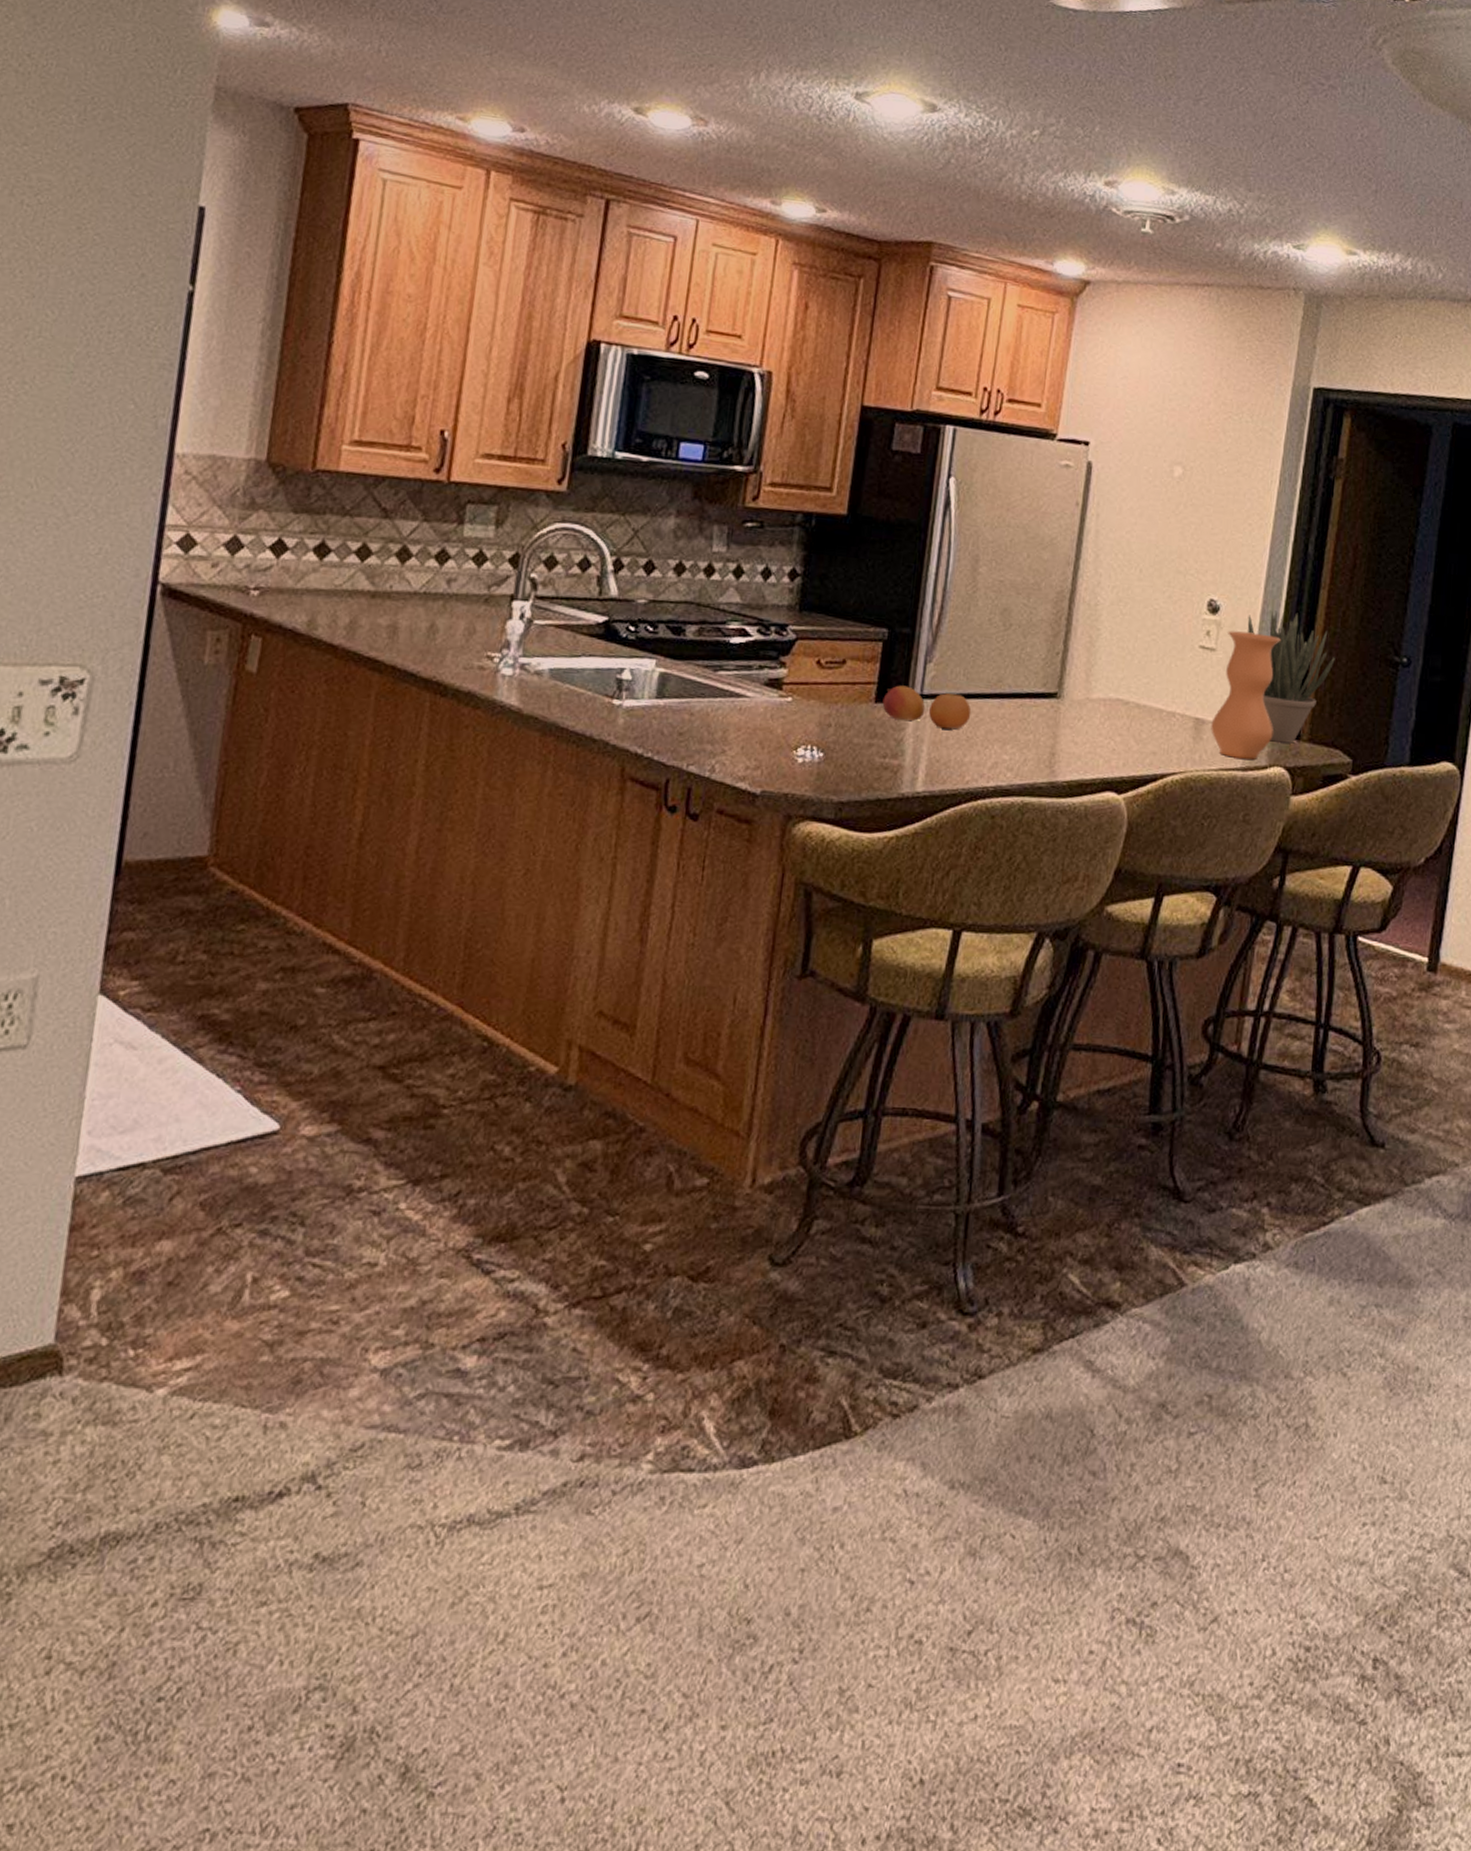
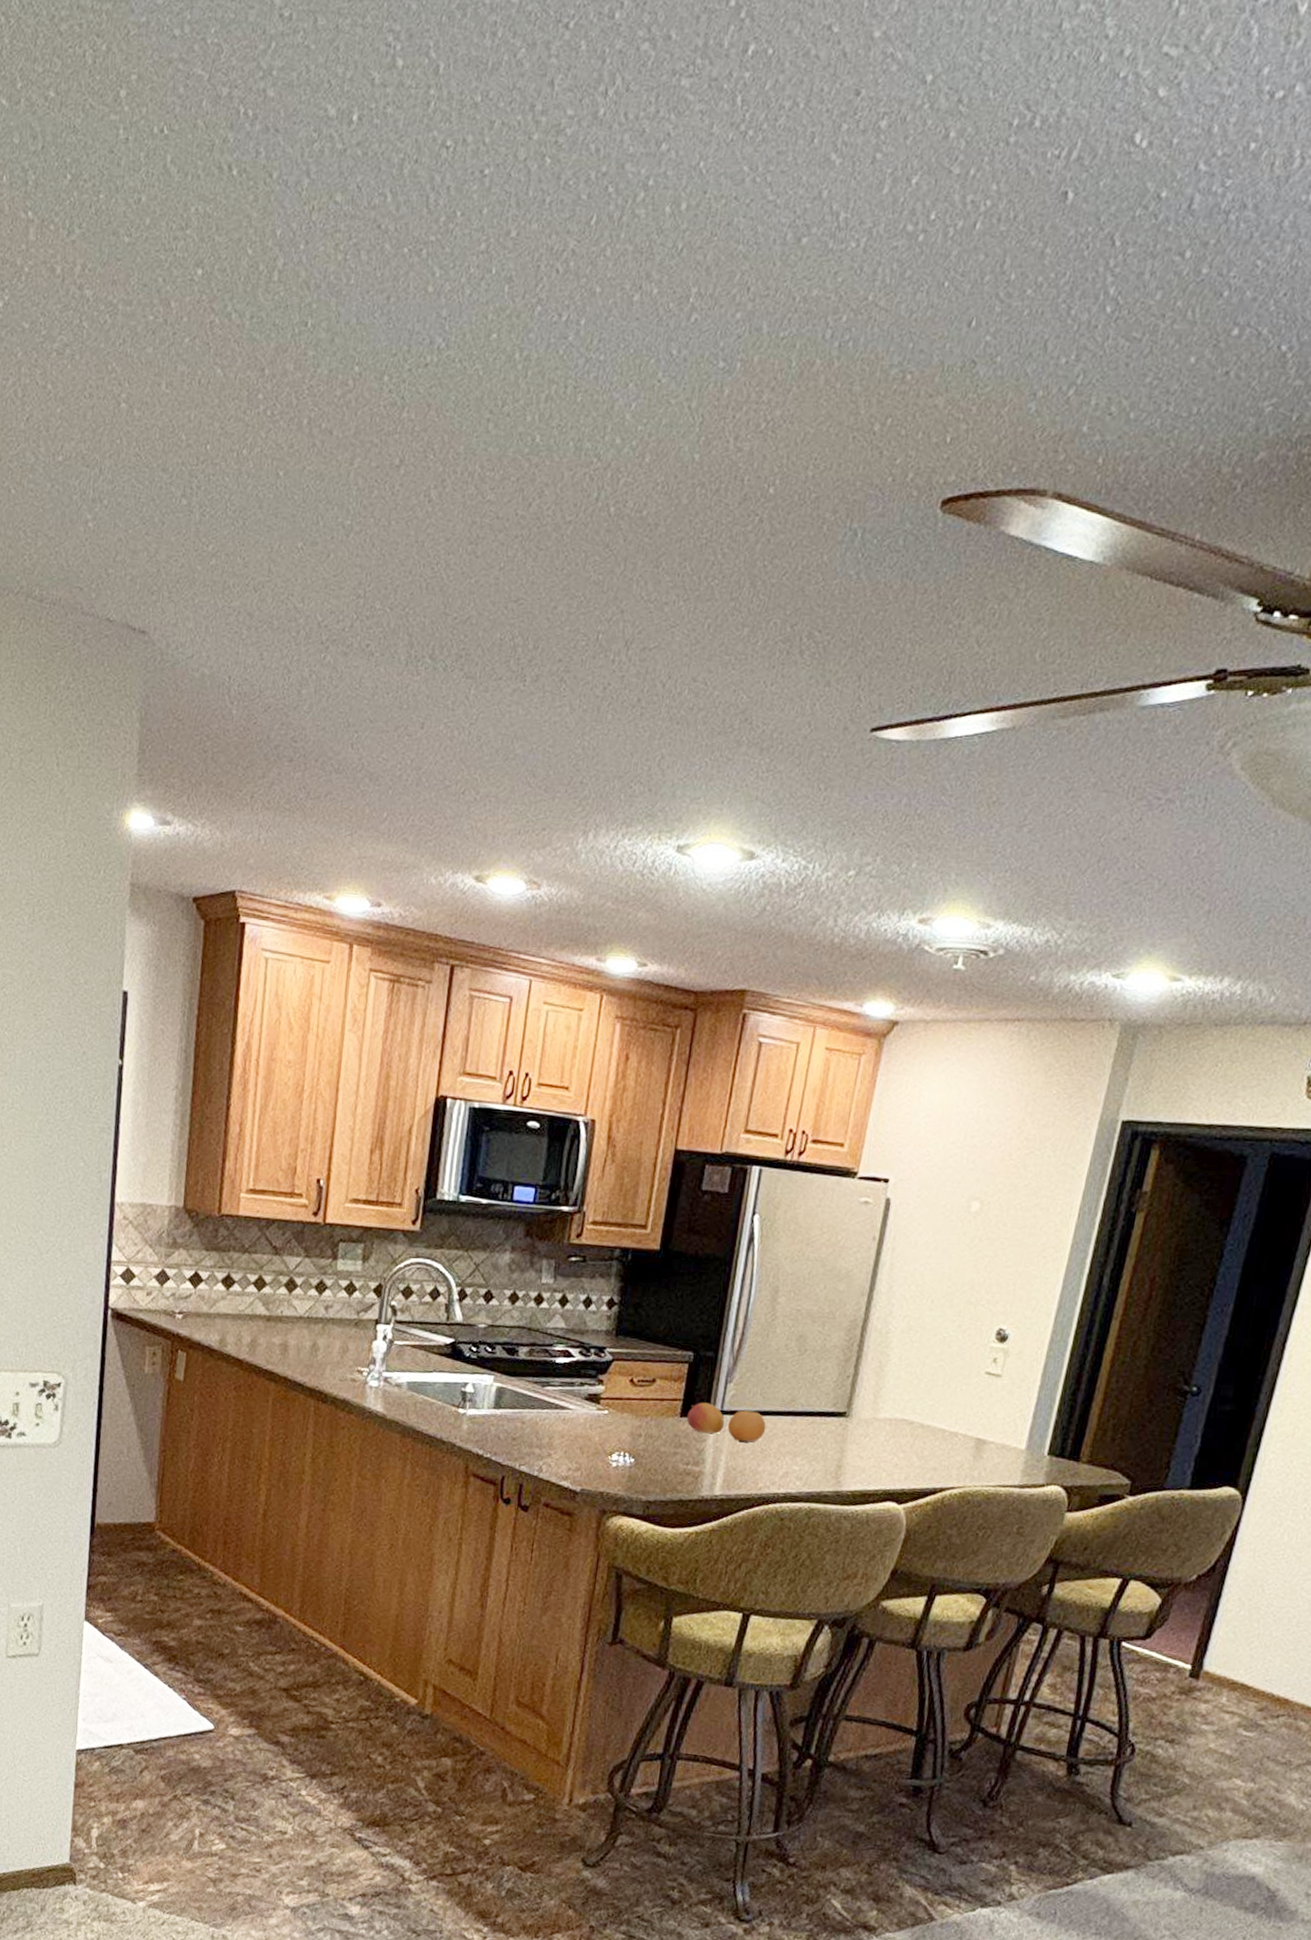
vase: present [1211,630,1282,760] -> none [991,1358,1068,1478]
potted plant: present [1247,610,1335,744] -> none [1034,1339,1122,1465]

